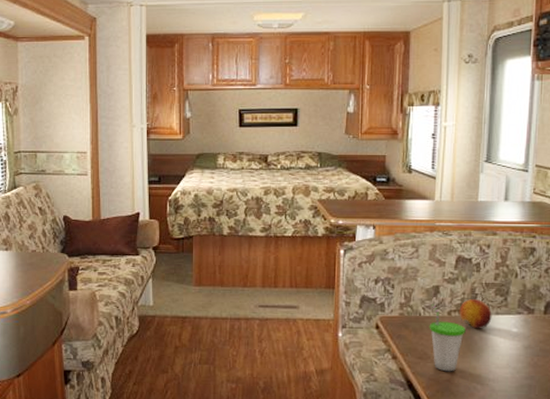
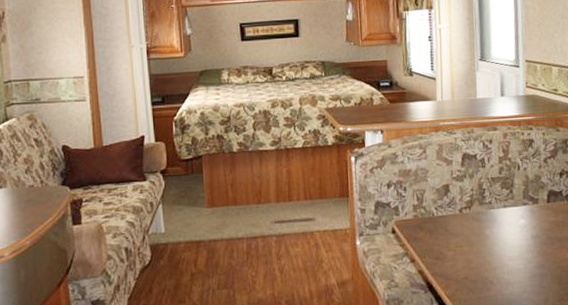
cup: present [429,303,466,372] -> none [442,202,478,270]
fruit: present [459,299,492,329] -> none [469,194,501,224]

